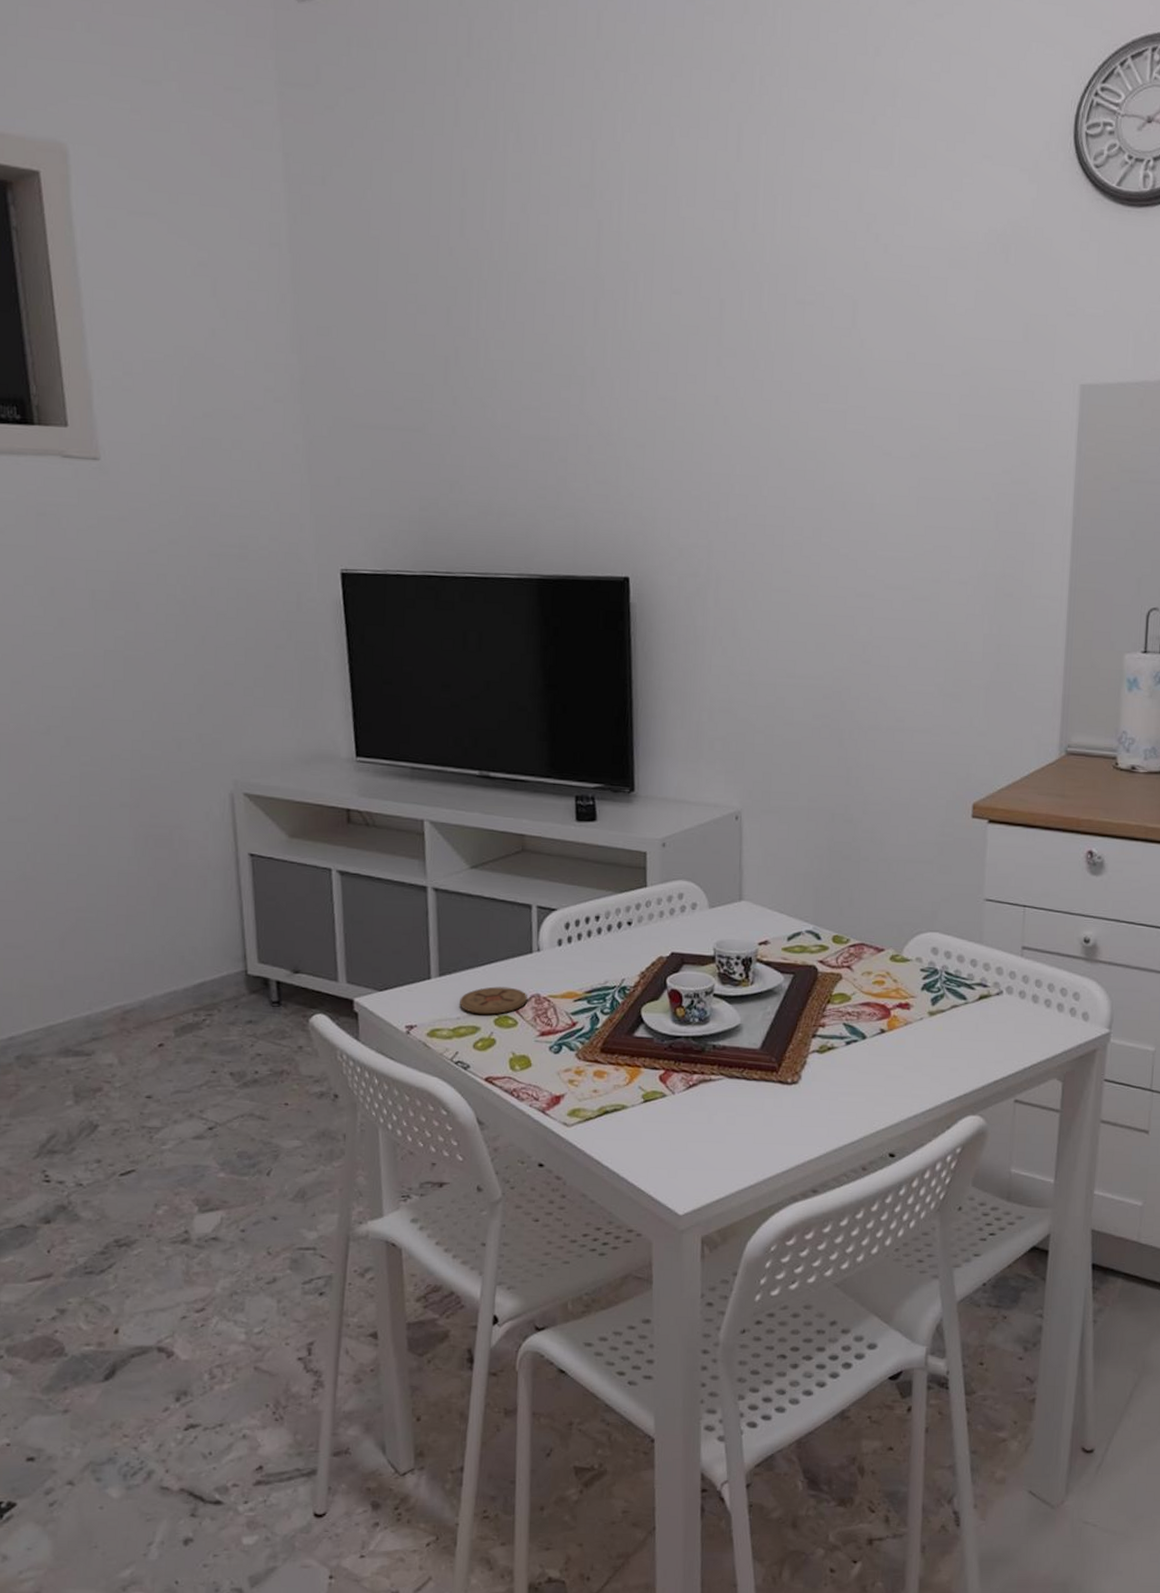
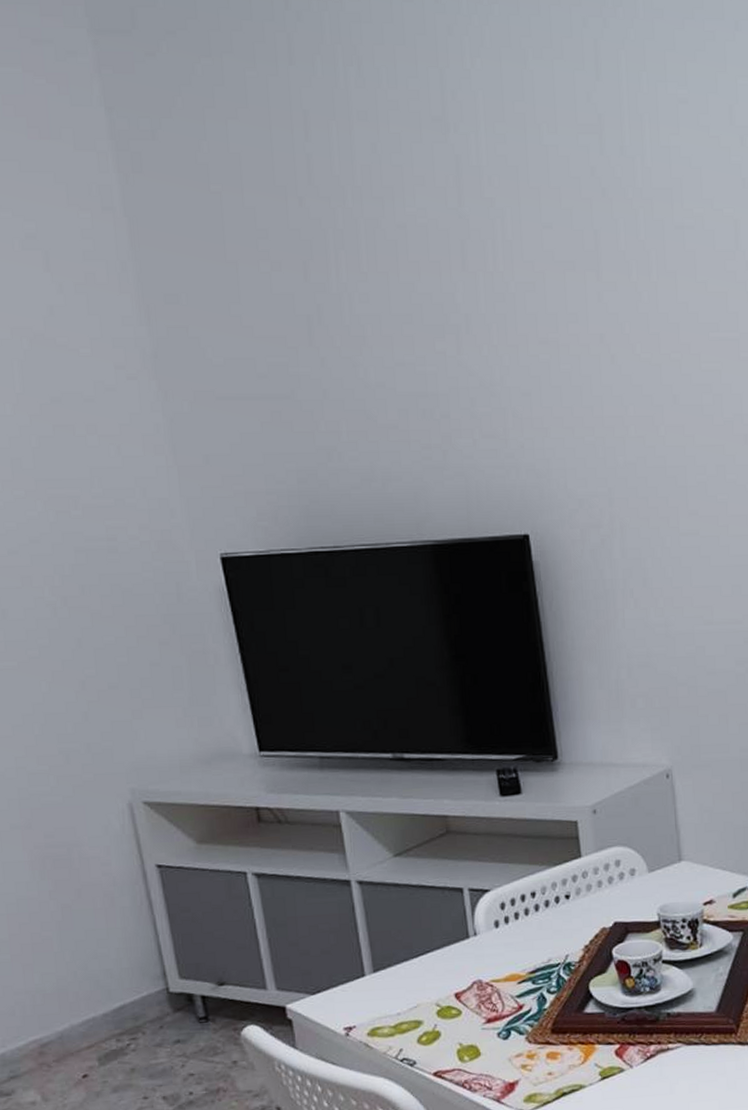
coaster: present [460,986,528,1015] -> none [398,976,470,1008]

